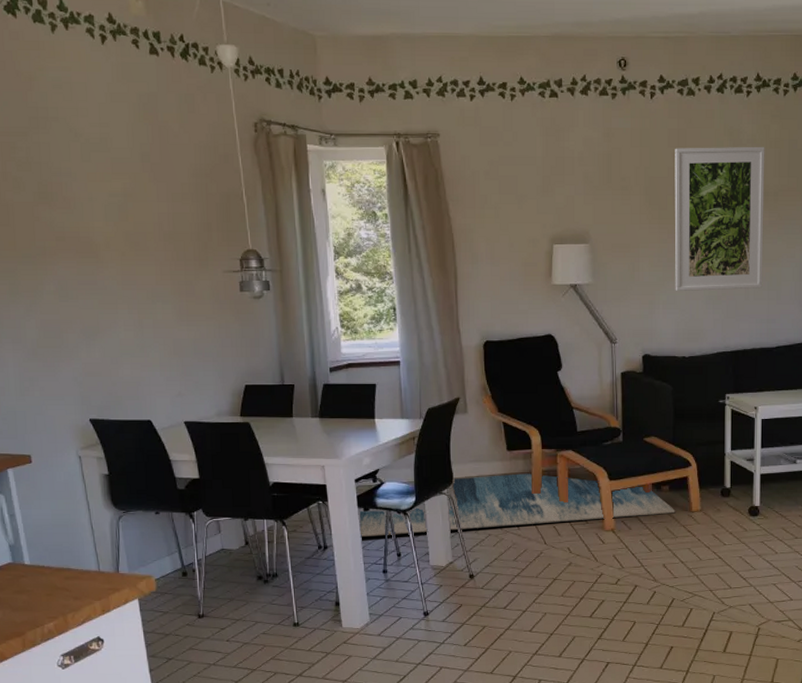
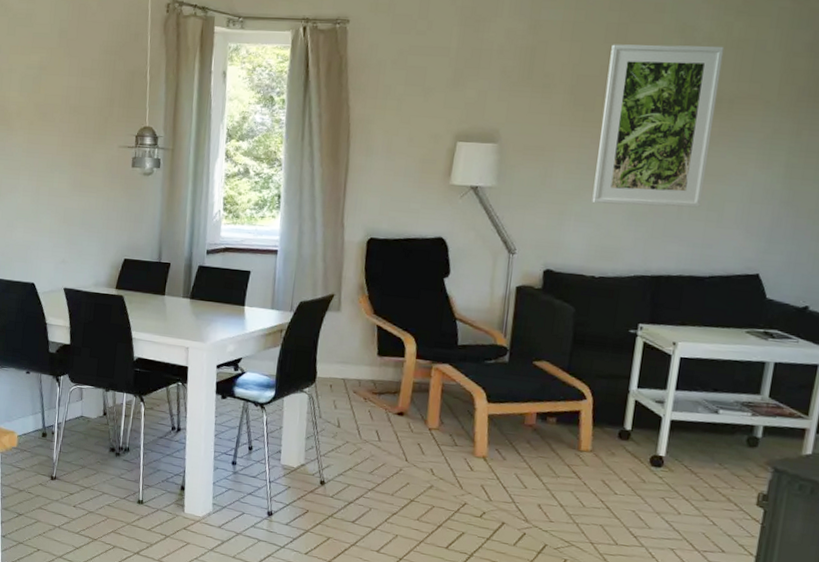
rug: present [360,473,675,538] -> none [213,377,561,450]

